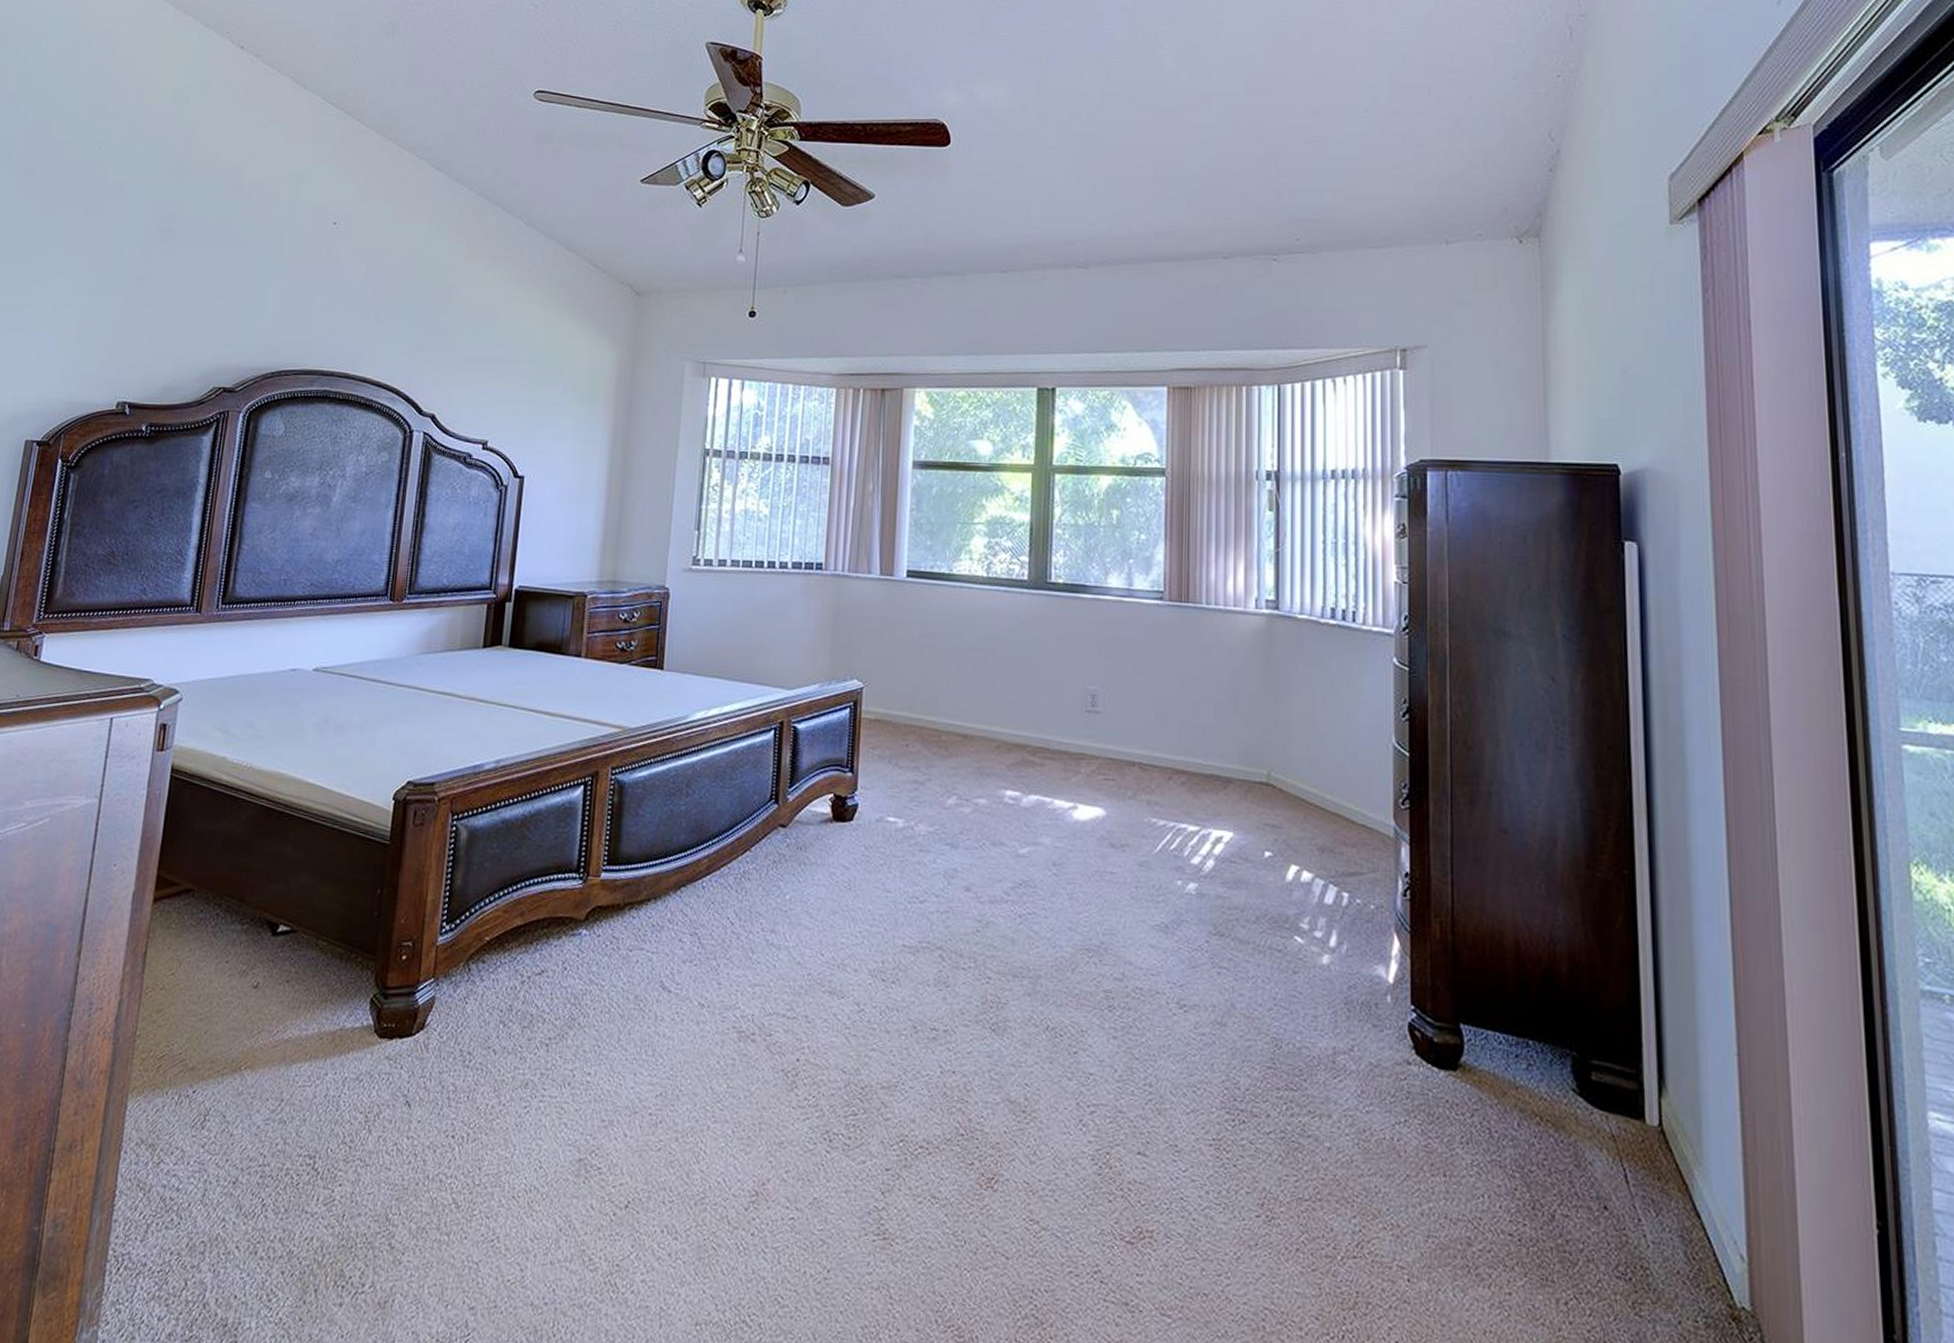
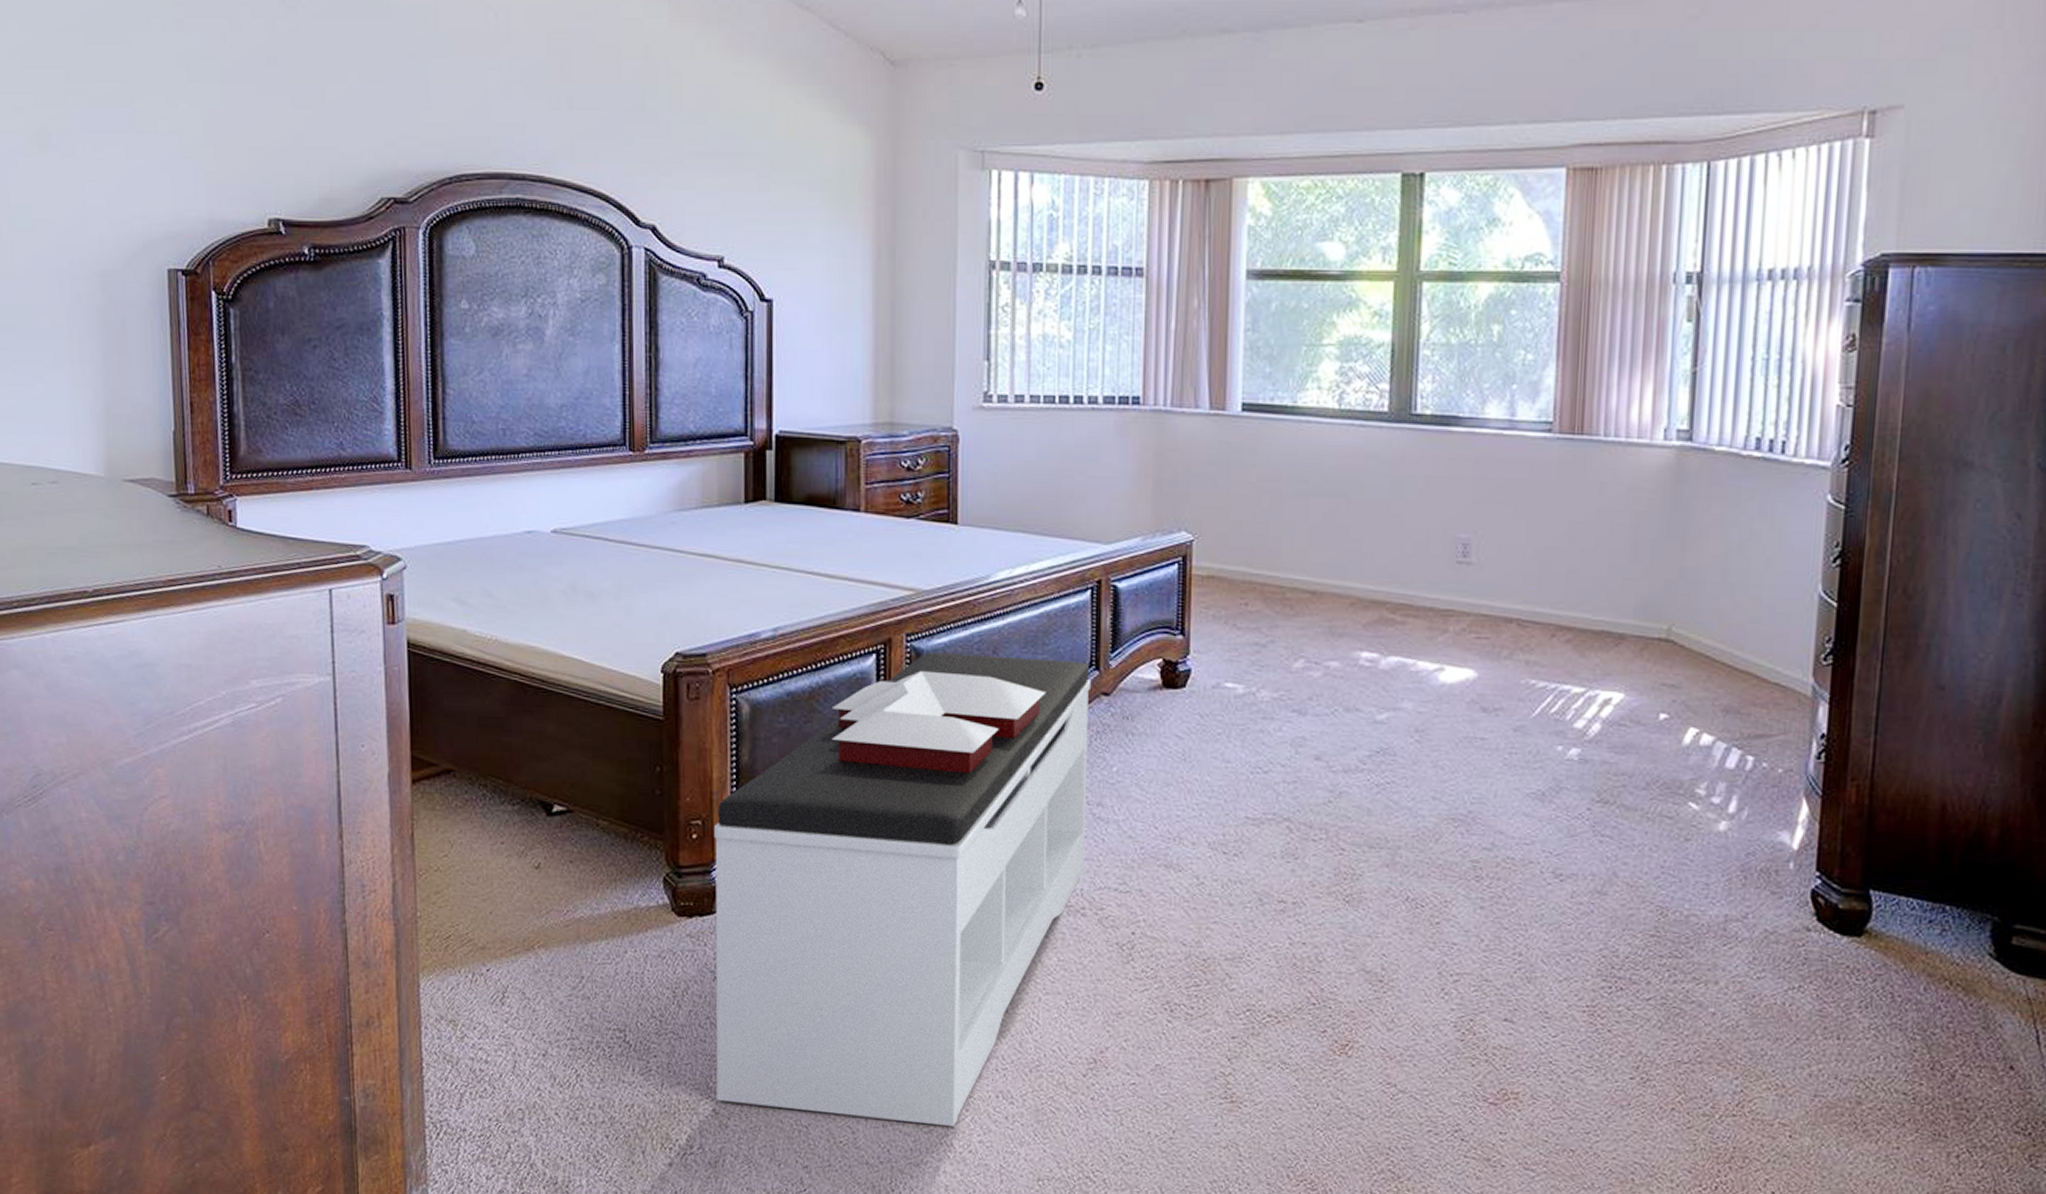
bench: none [394,784,771,1265] -> present [713,652,1092,1127]
books: none [537,801,731,899] -> present [831,670,1046,773]

